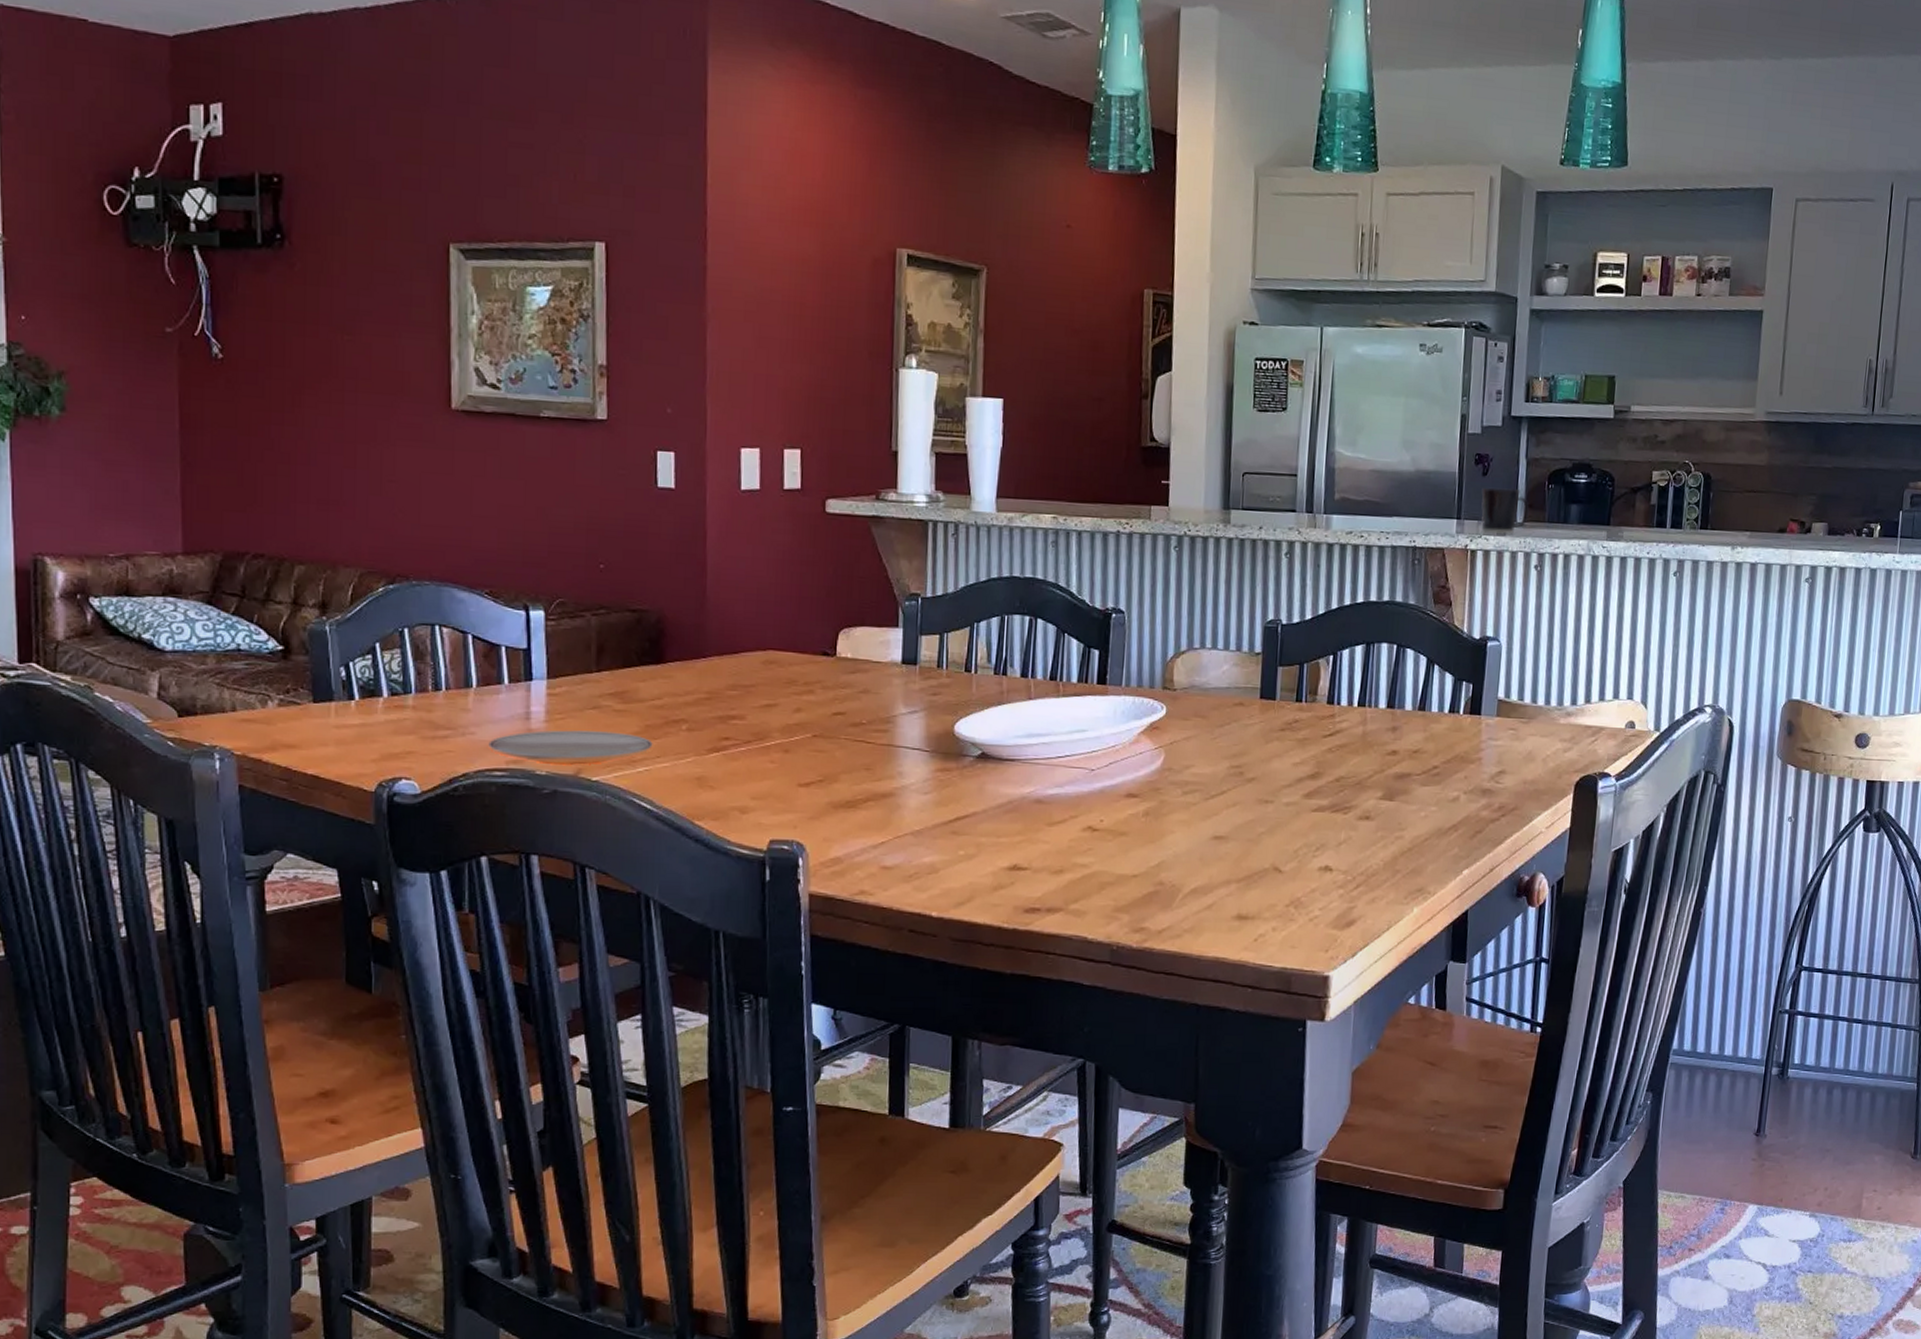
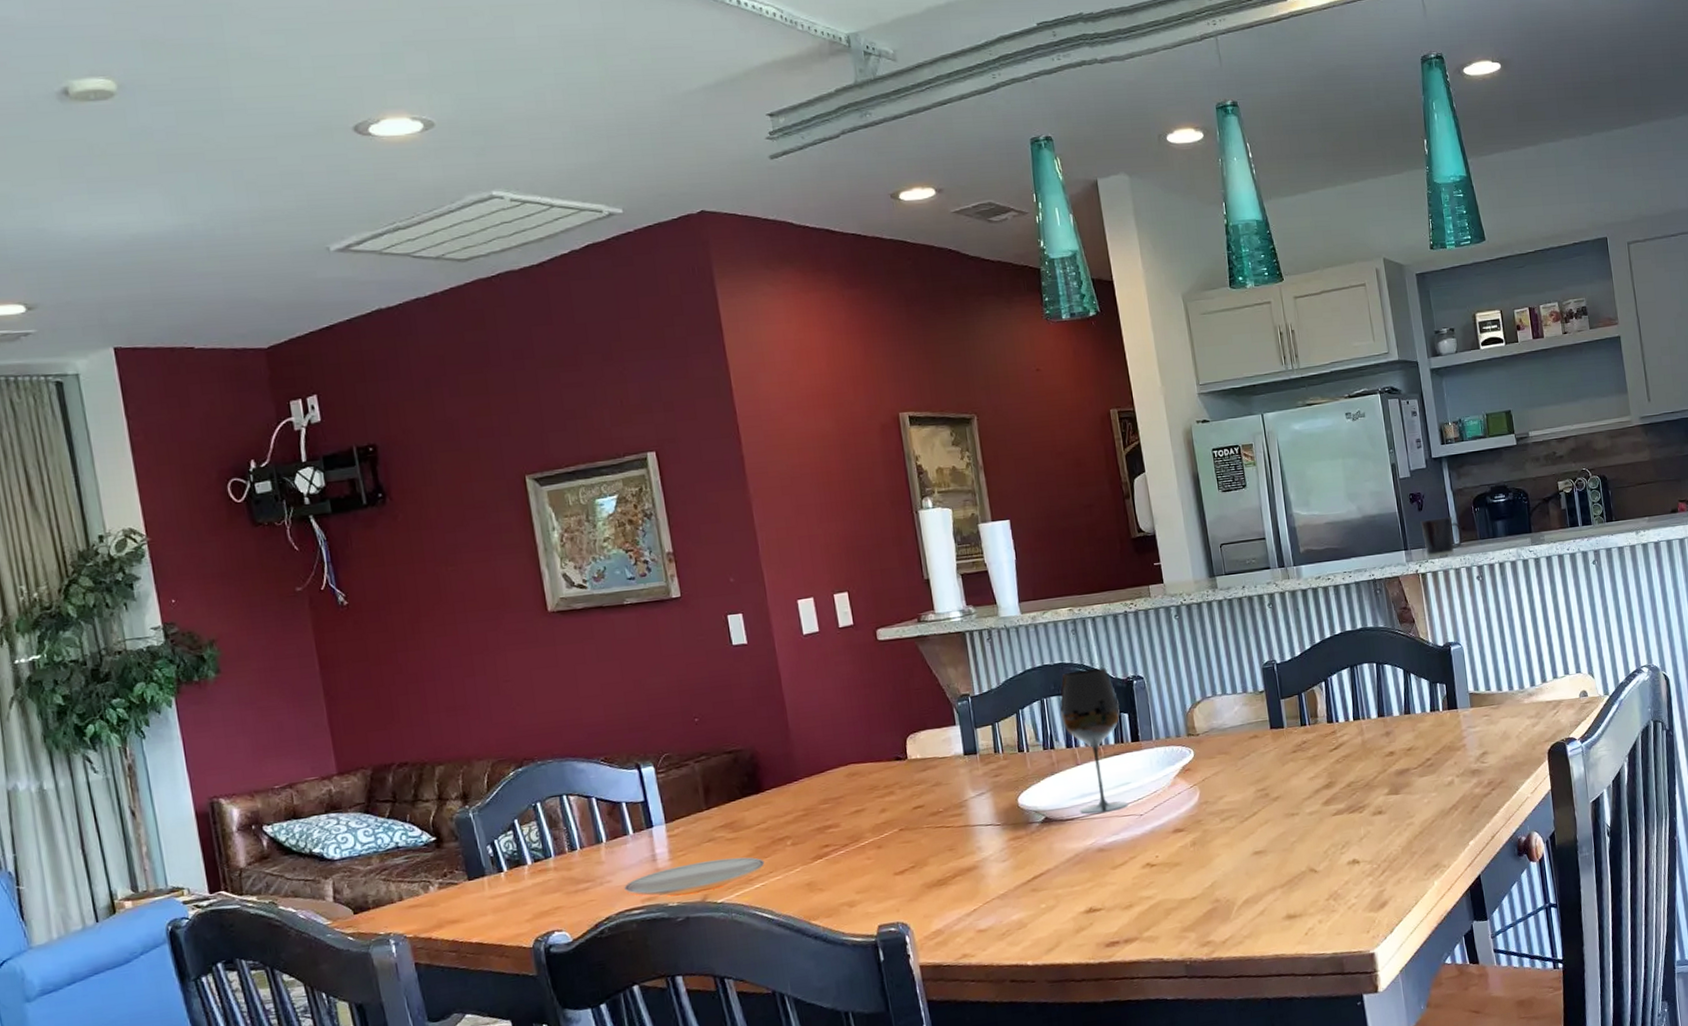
wine glass: none [1021,589,1092,761] -> present [1060,667,1128,815]

